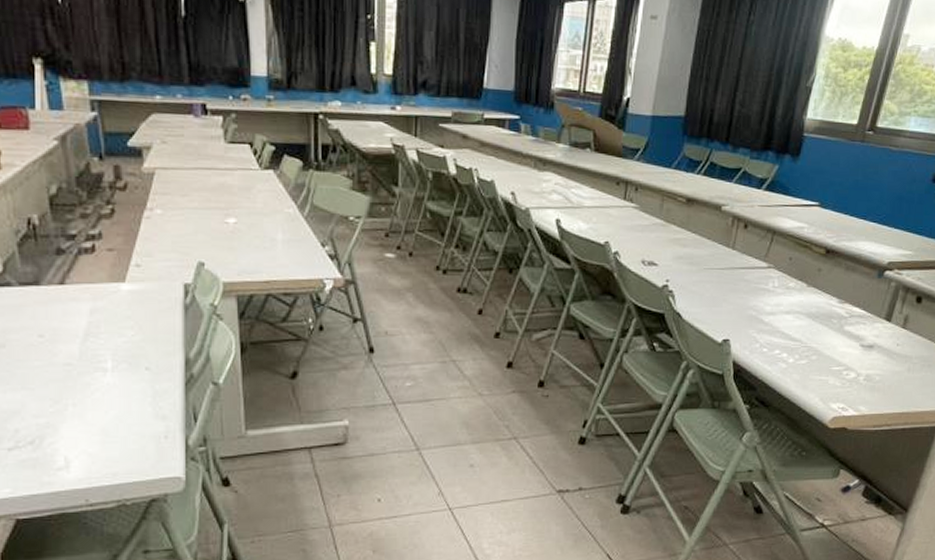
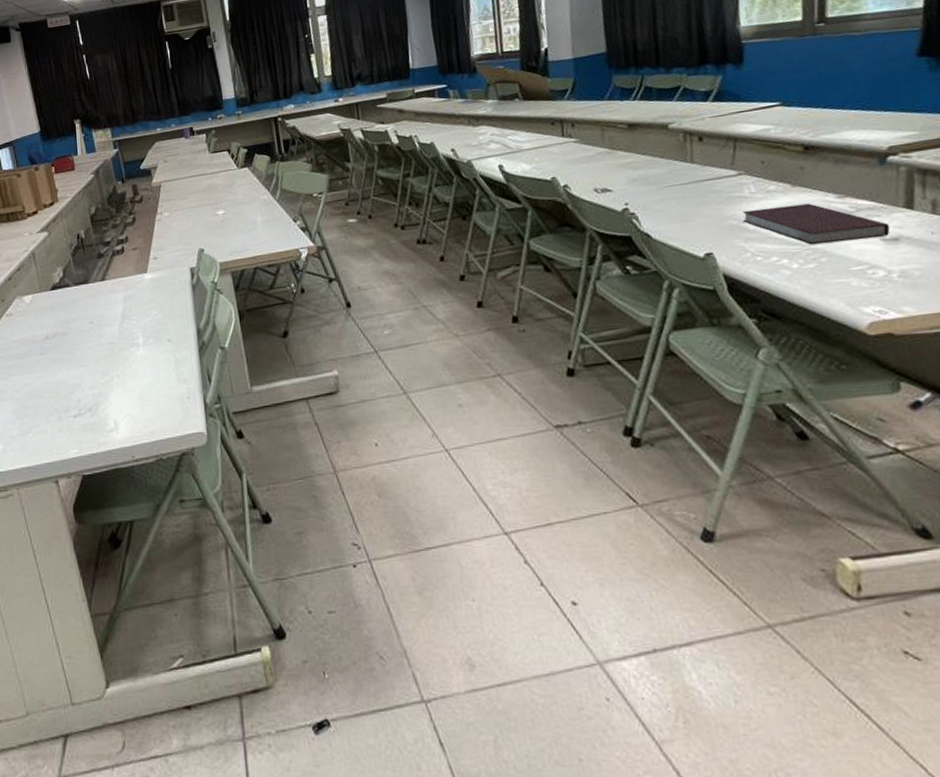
notebook: none [760,303,869,343] -> present [742,203,890,245]

